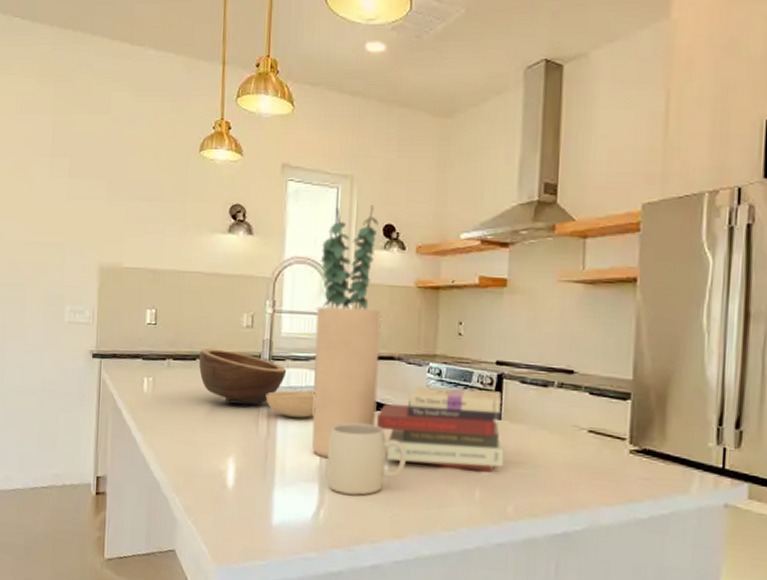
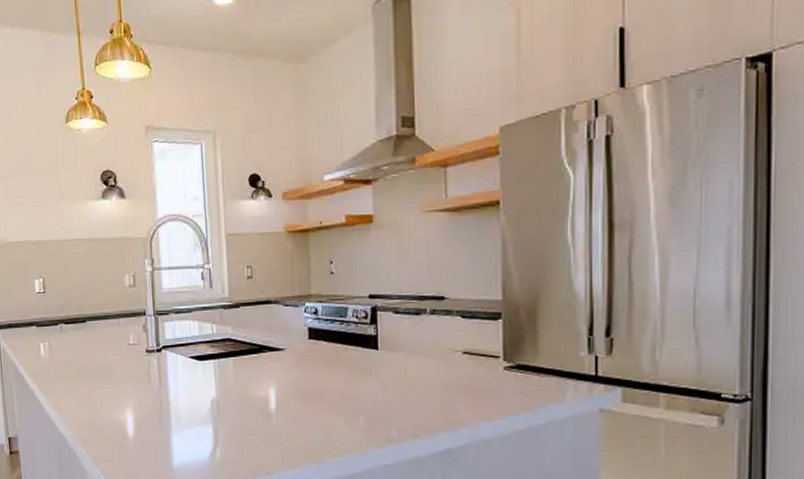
wooden bowl: present [198,348,287,406] -> none [88,310,172,362]
soup bowl: present [265,389,315,418] -> none [154,339,201,366]
vase: present [311,205,381,457] -> none [192,157,260,400]
mug: present [327,423,406,495] -> none [217,366,292,433]
books: present [377,386,504,472] -> none [261,323,384,400]

